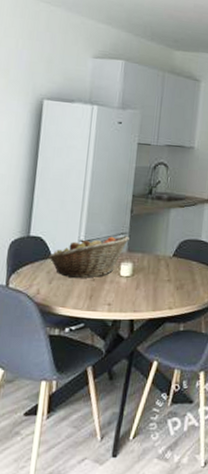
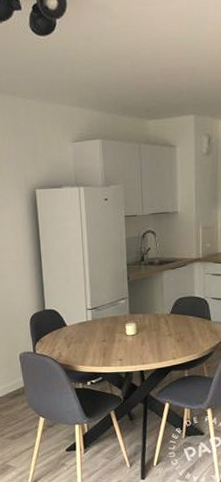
fruit basket: present [49,235,129,278] -> none [64,300,130,341]

